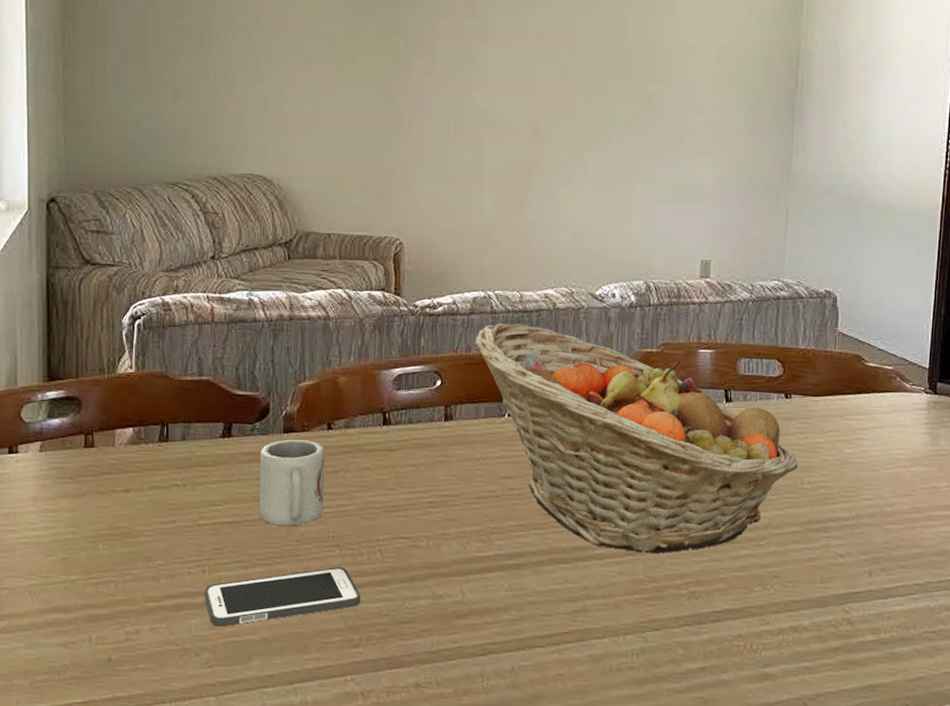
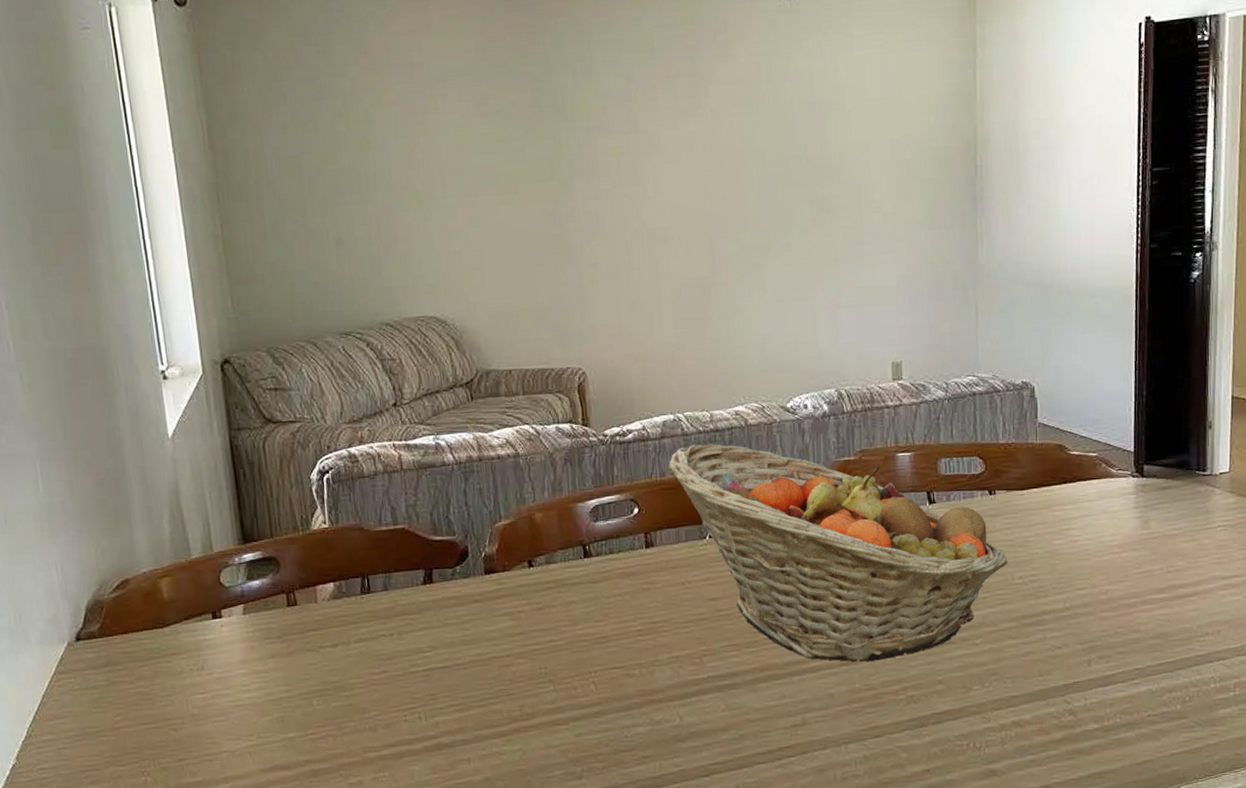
cell phone: present [204,567,361,627] -> none [422,702,579,771]
cup: present [260,440,324,526] -> none [464,579,533,667]

